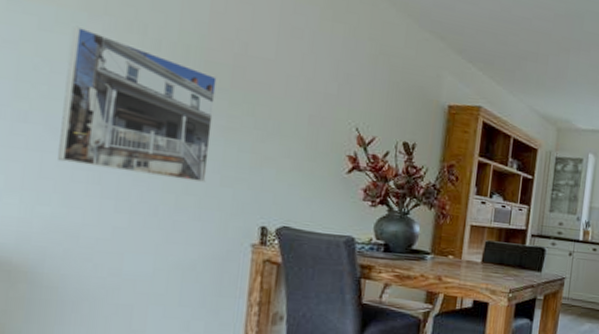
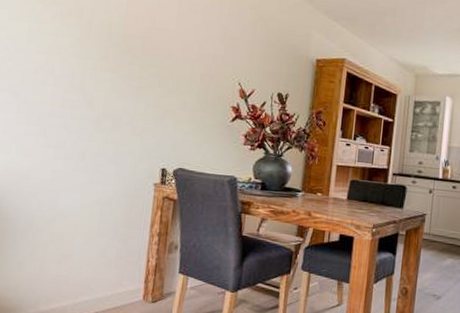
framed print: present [58,25,217,183] -> none [17,14,132,133]

